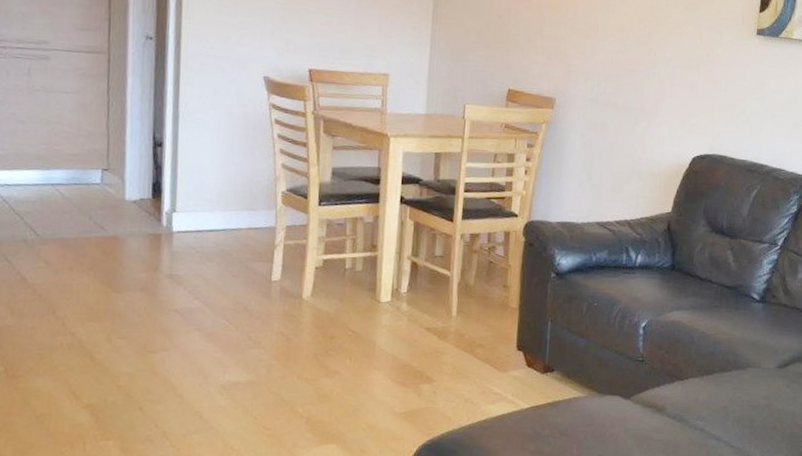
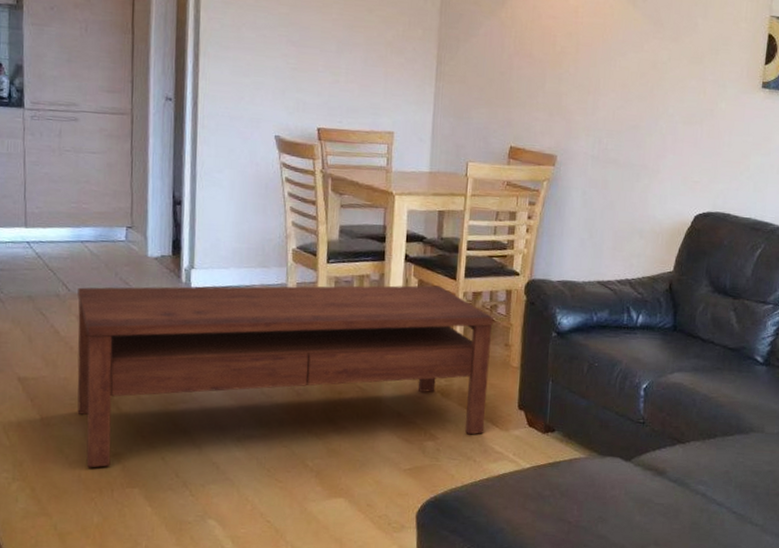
coffee table: none [46,227,491,421] -> present [77,285,493,468]

